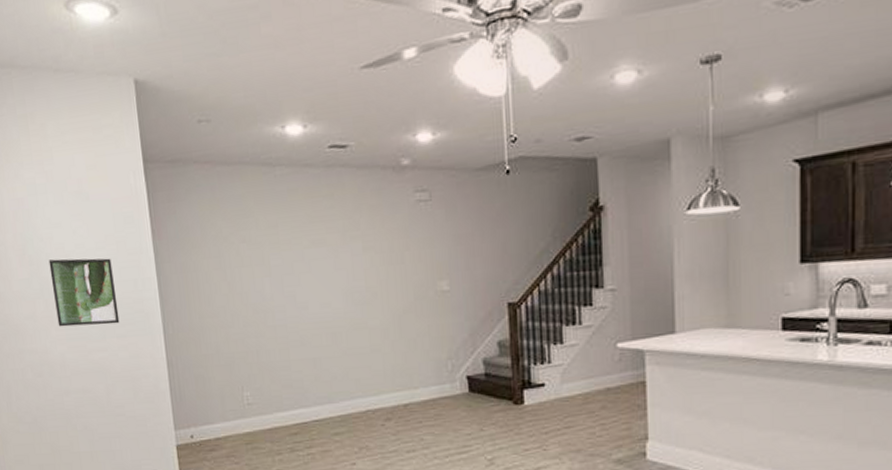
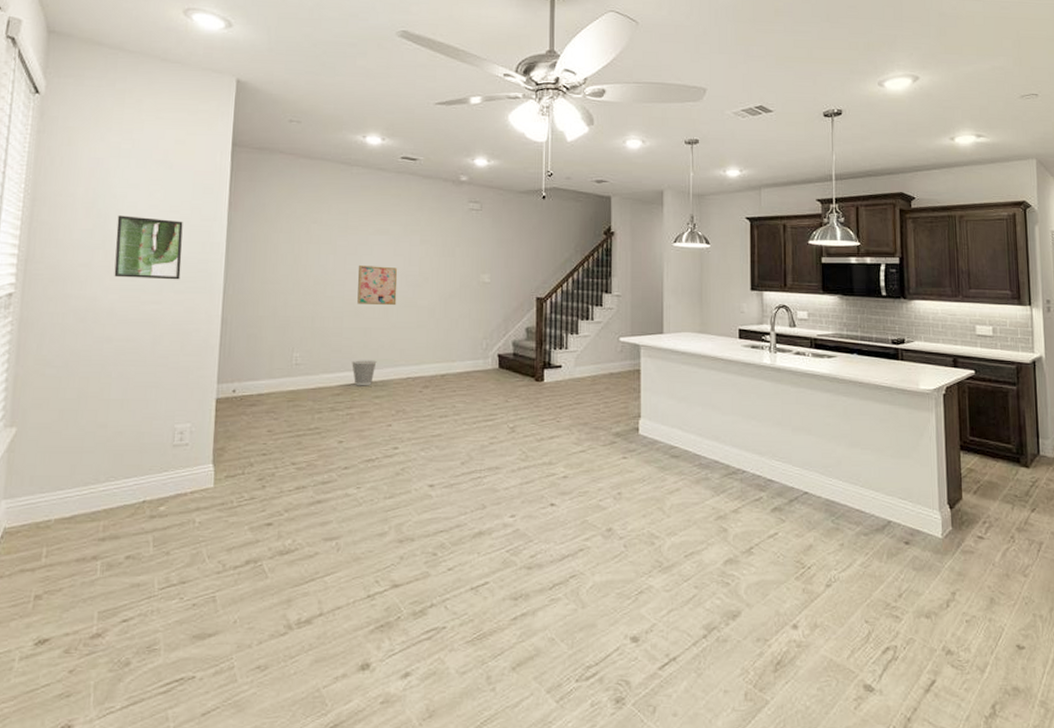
wall art: none [297,284,345,332] -> present [357,266,398,306]
wastebasket: none [305,393,332,424] -> present [352,360,377,386]

